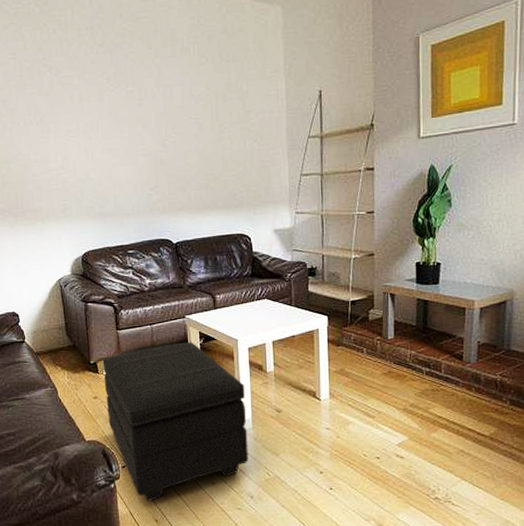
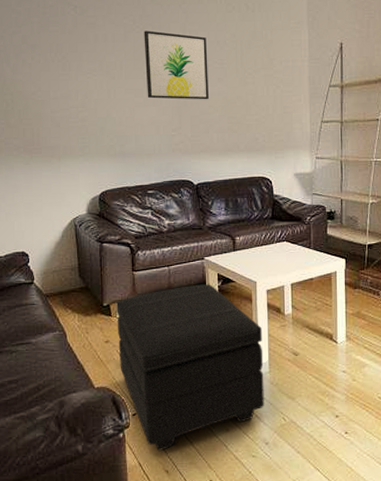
wall art: none [118,88,185,158] -> present [144,30,209,100]

